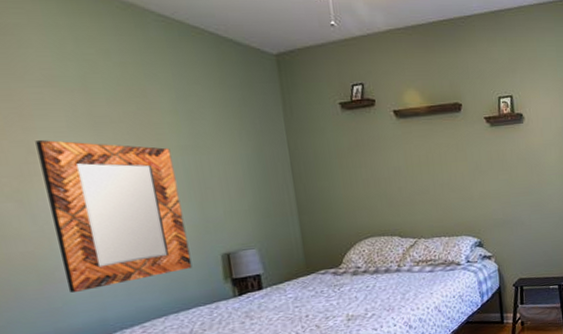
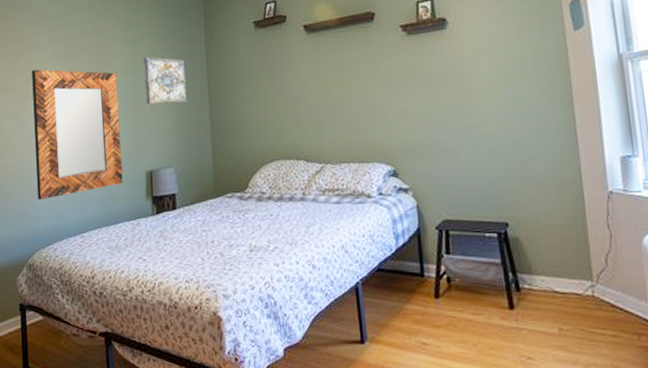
wall art: none [206,132,267,184] -> present [143,56,187,104]

